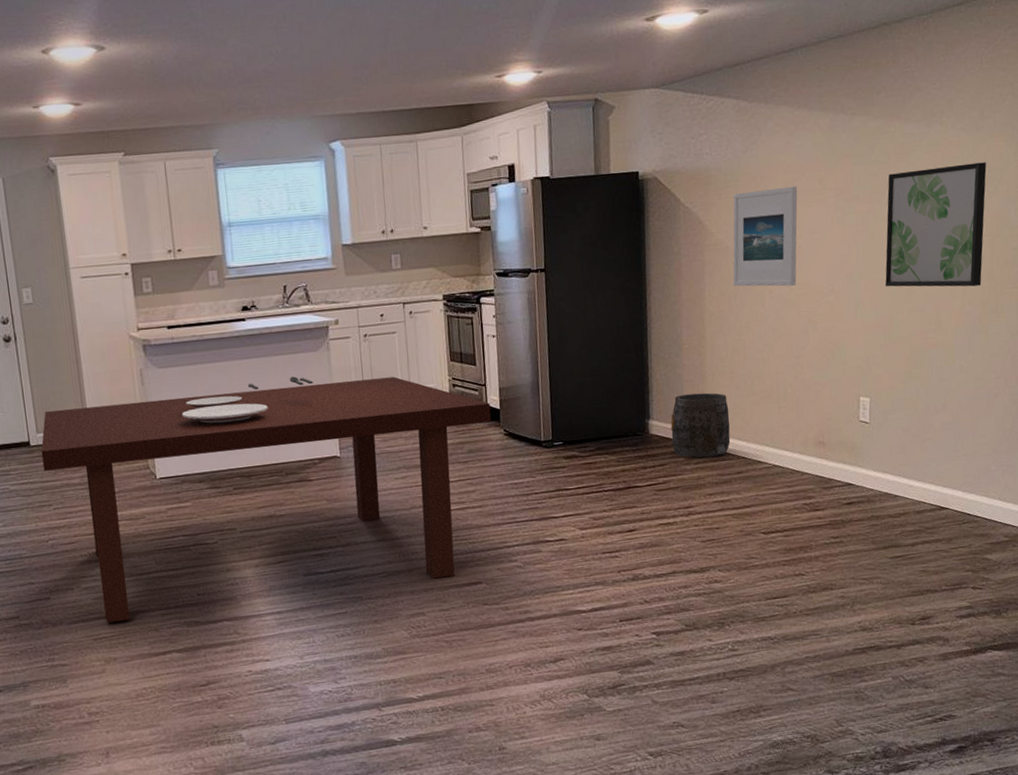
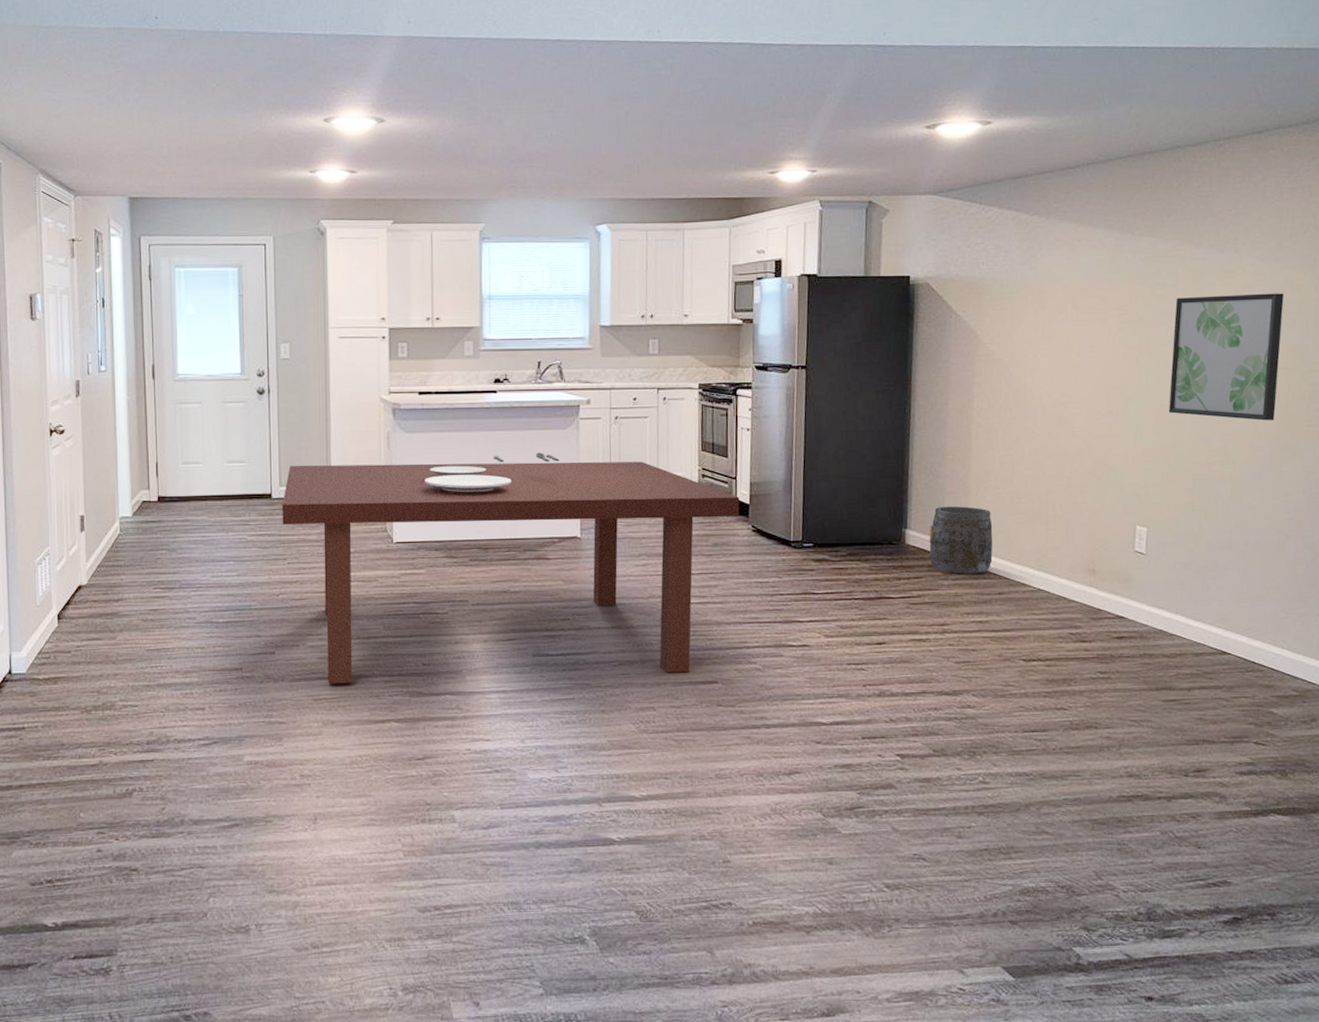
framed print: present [733,186,798,287] -> none [1004,302,1078,404]

